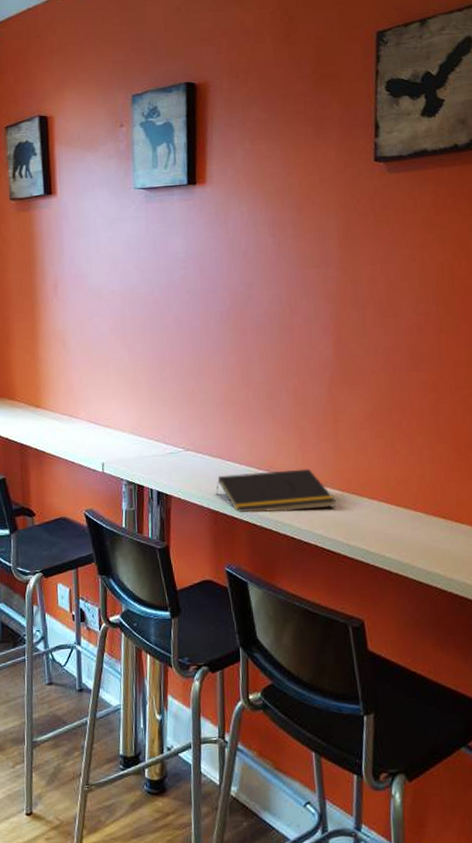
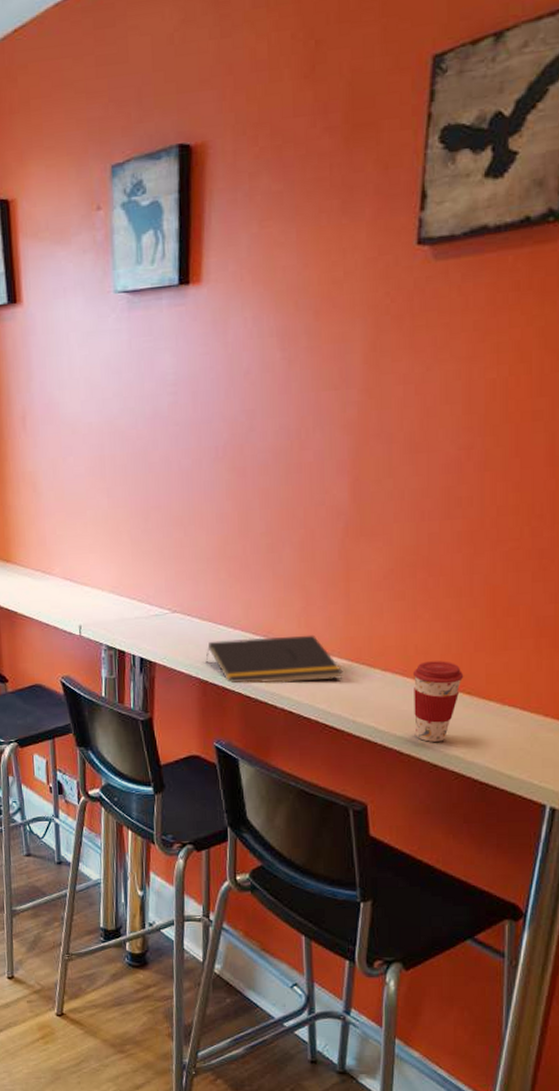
coffee cup: none [395,489,439,562] -> present [412,661,464,742]

